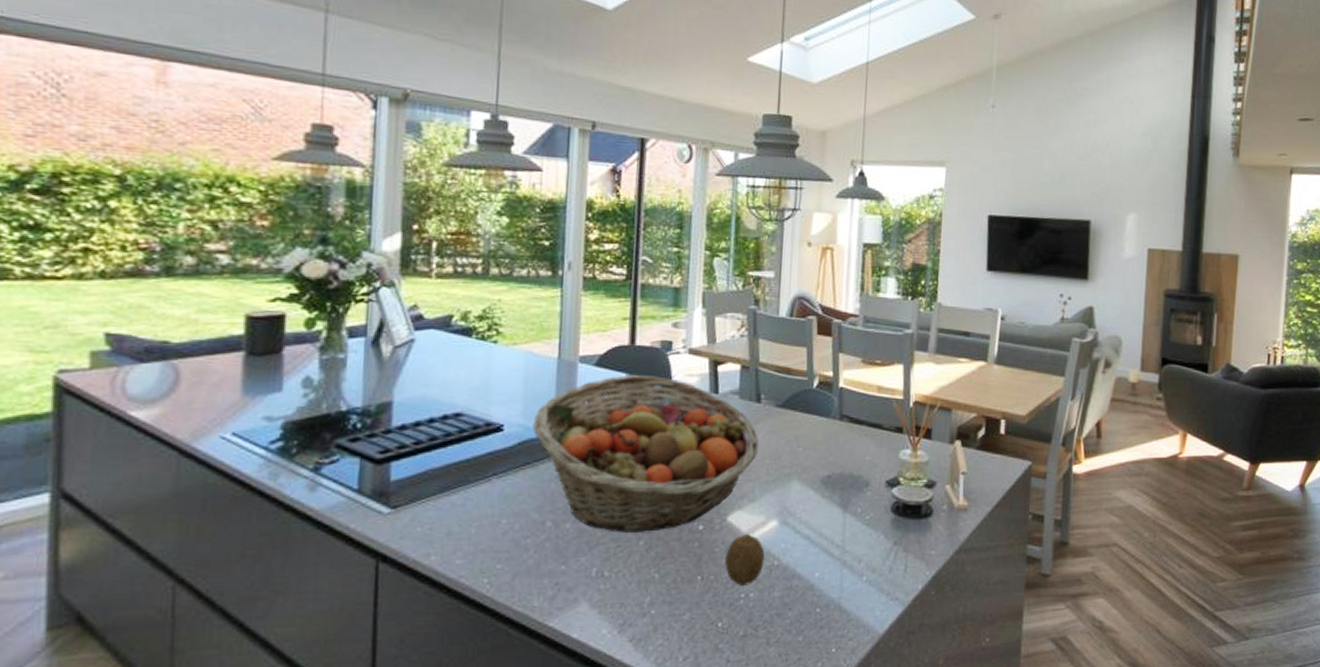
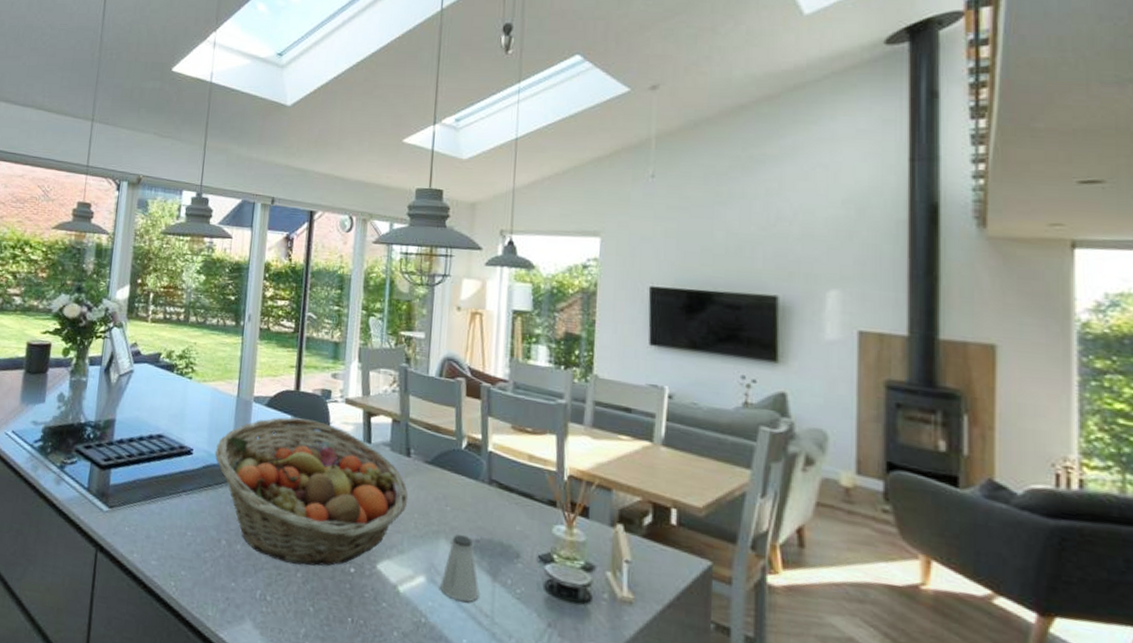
fruit: present [725,535,765,585] -> none [374,584,413,637]
saltshaker: none [793,474,831,538] -> present [440,534,480,602]

